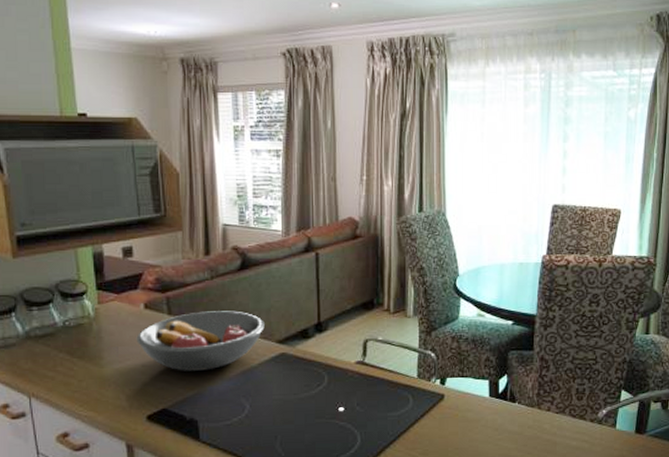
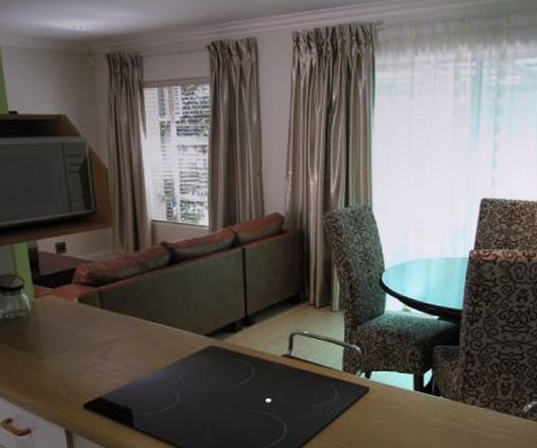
fruit bowl: present [136,311,265,371] -> none [72,305,193,363]

